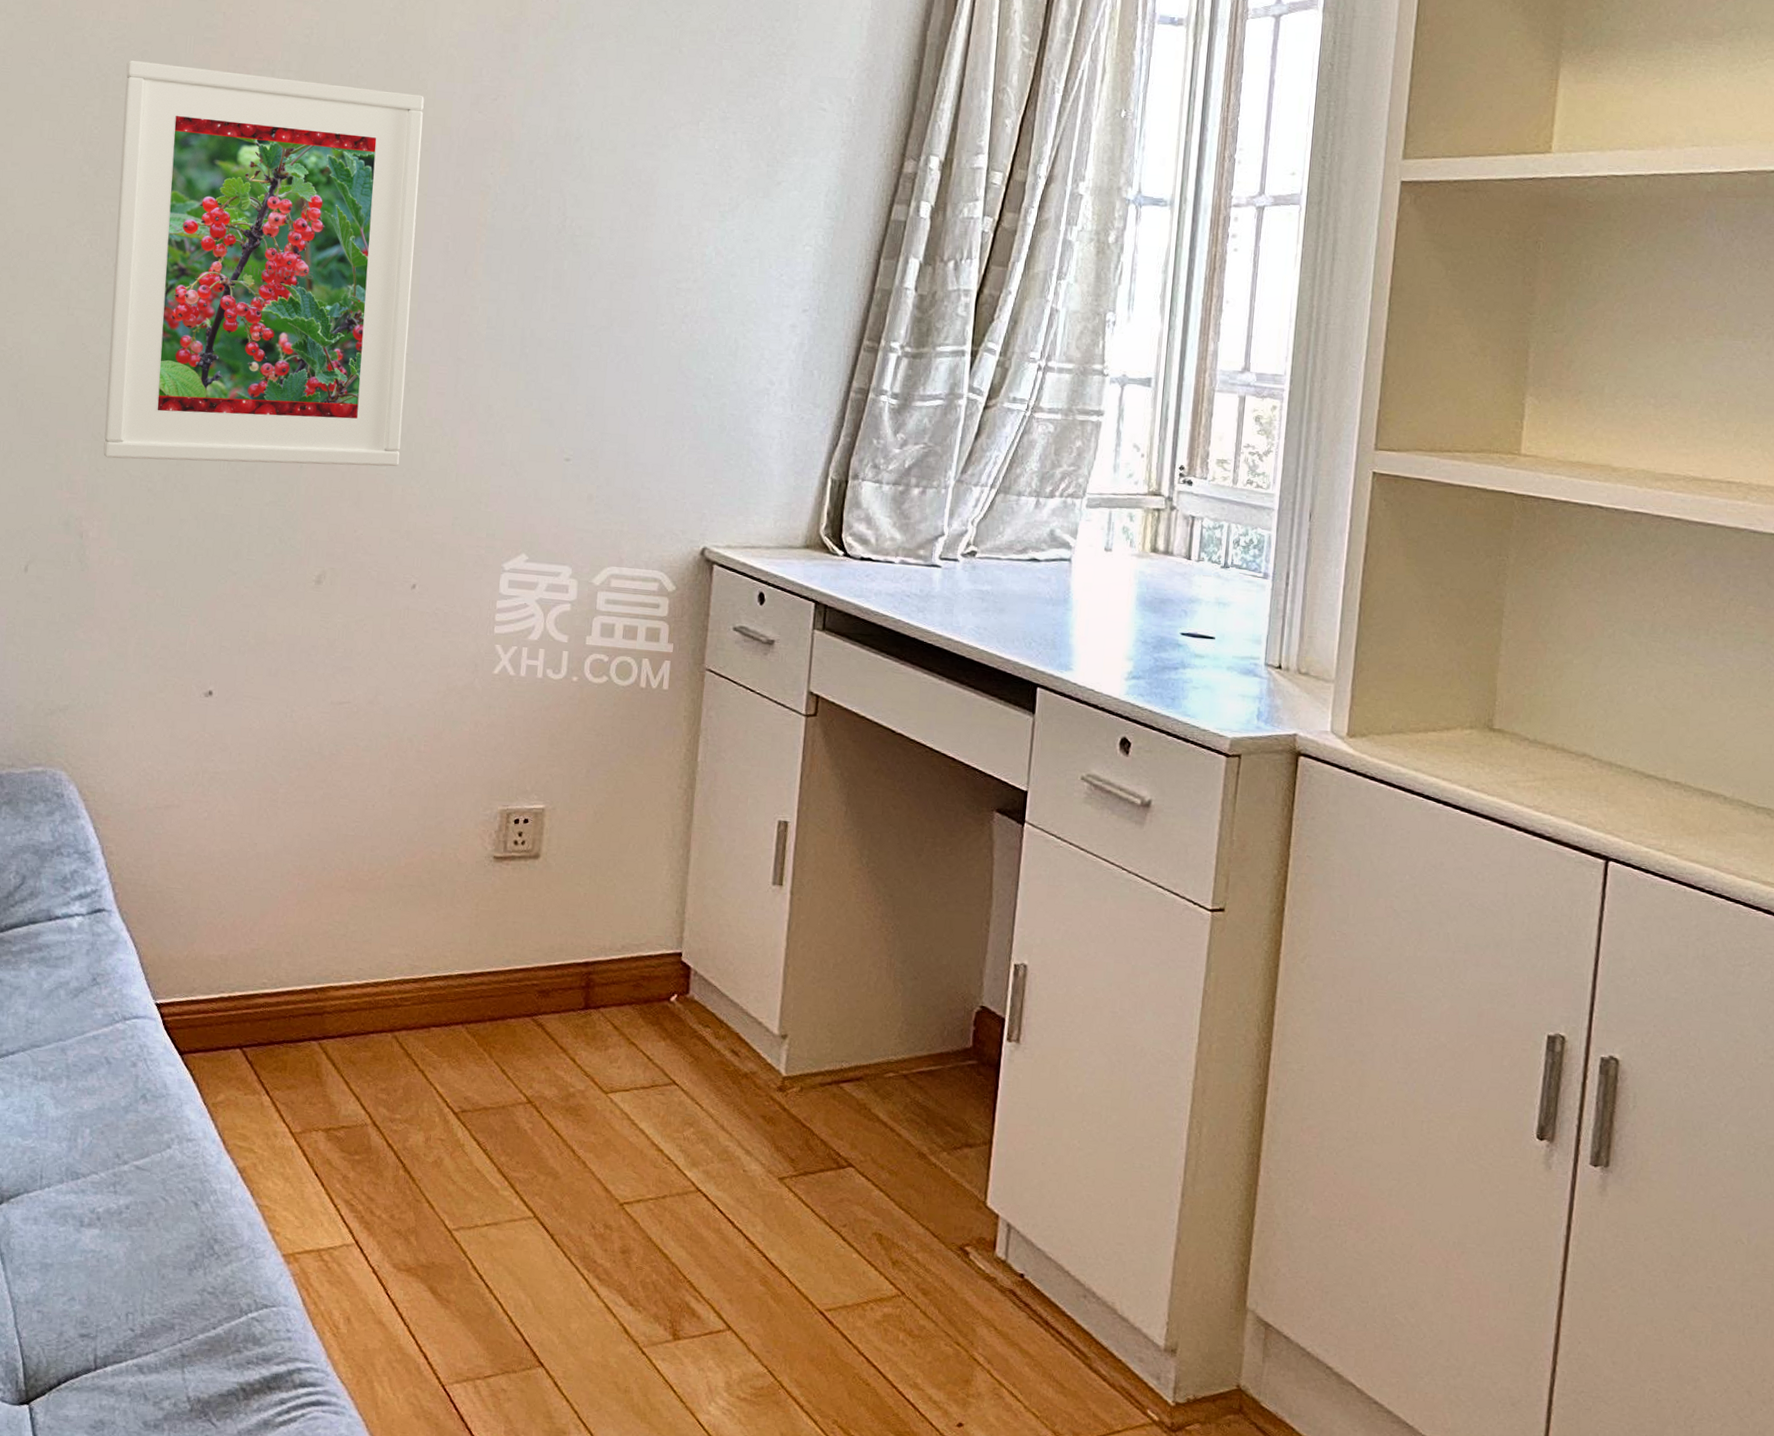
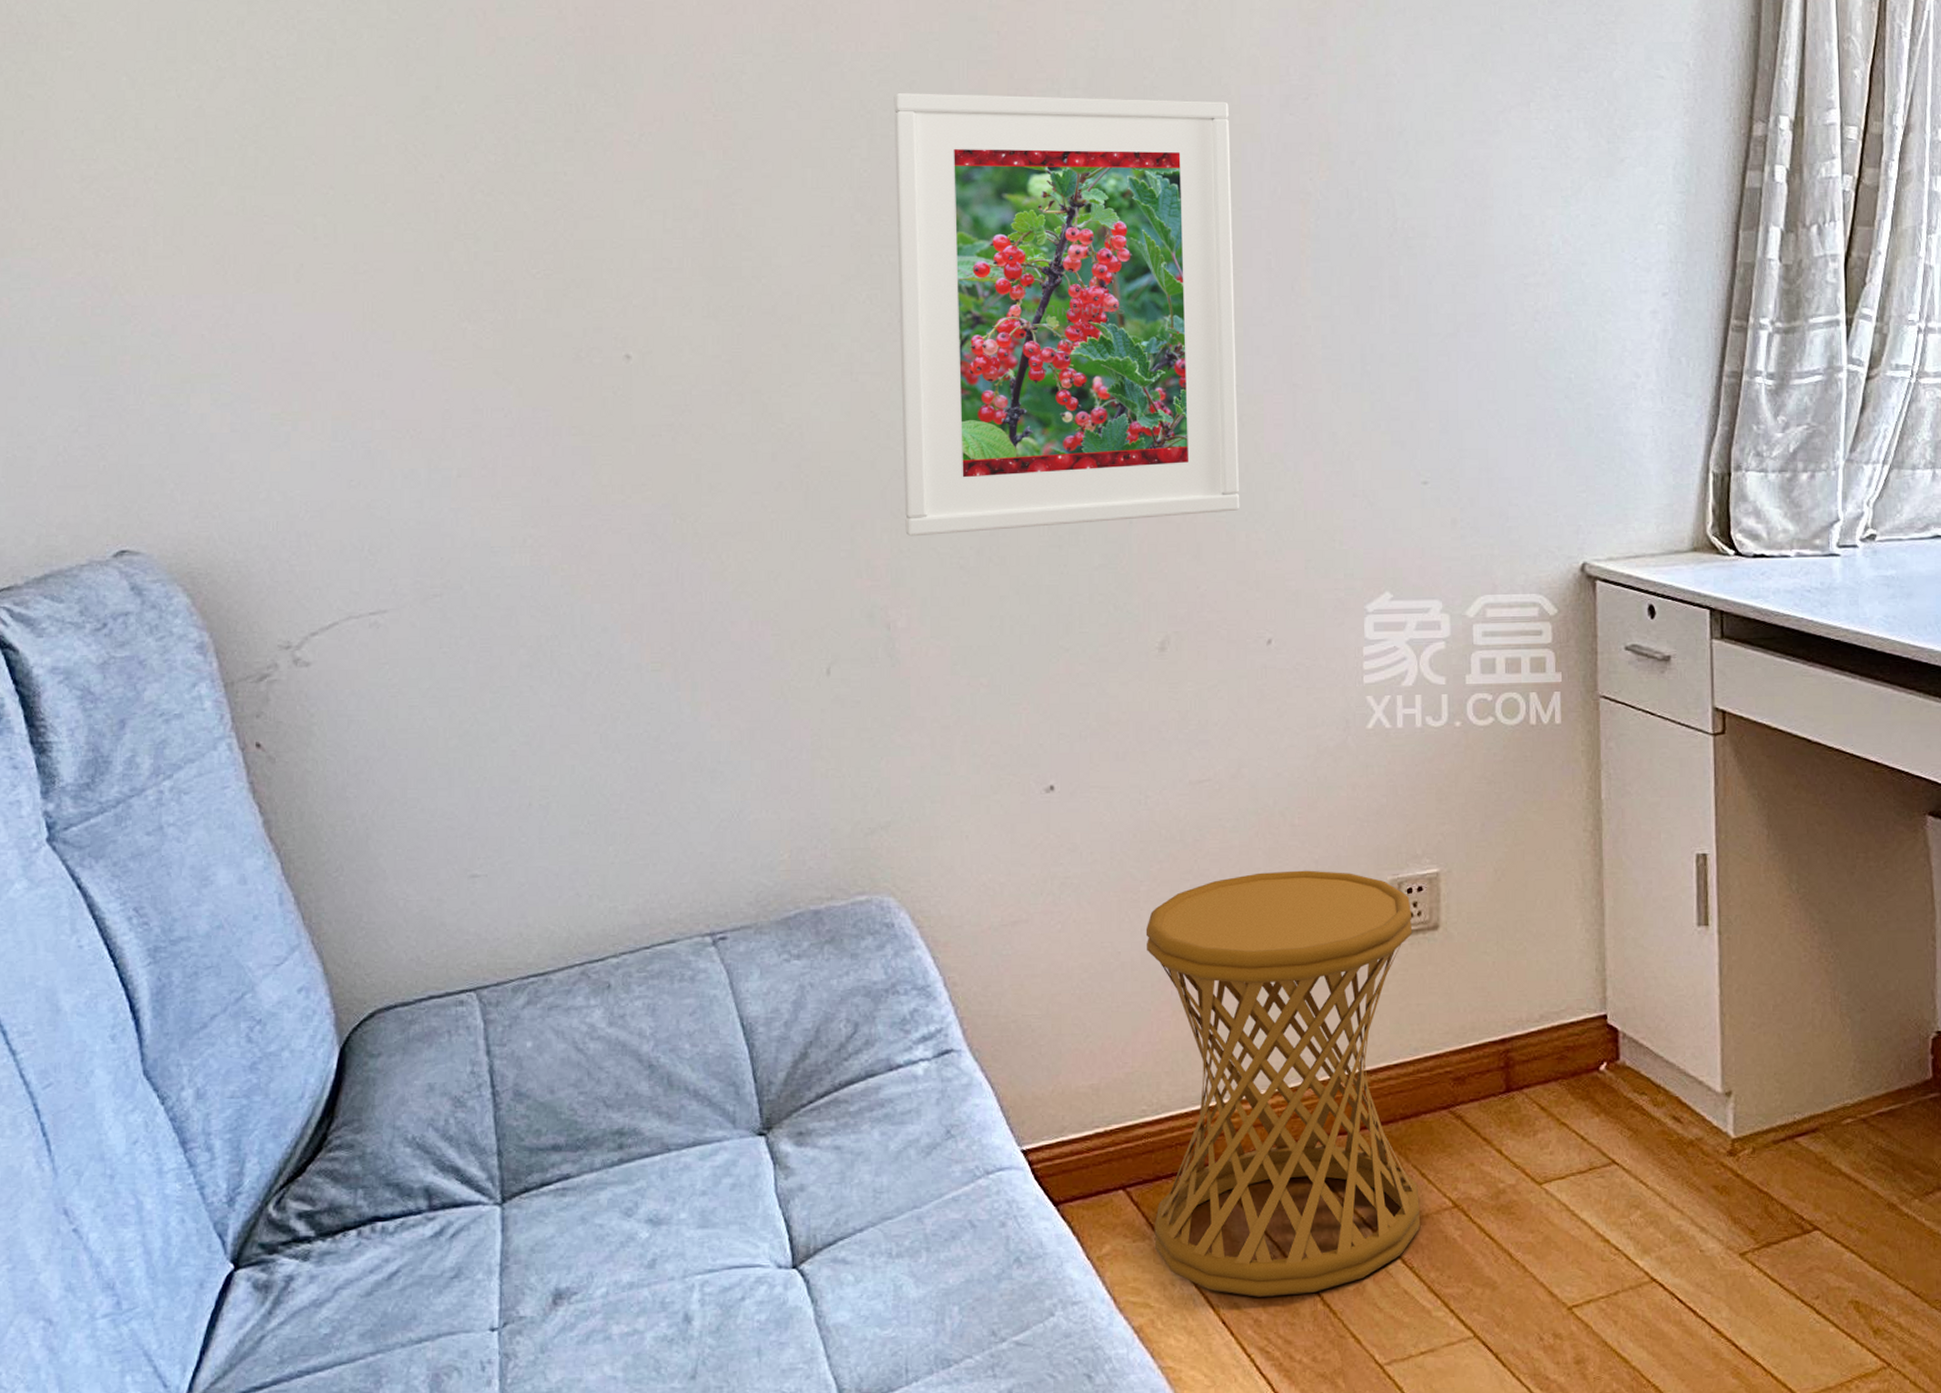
side table: none [262,789,517,1160] -> present [1145,870,1421,1297]

